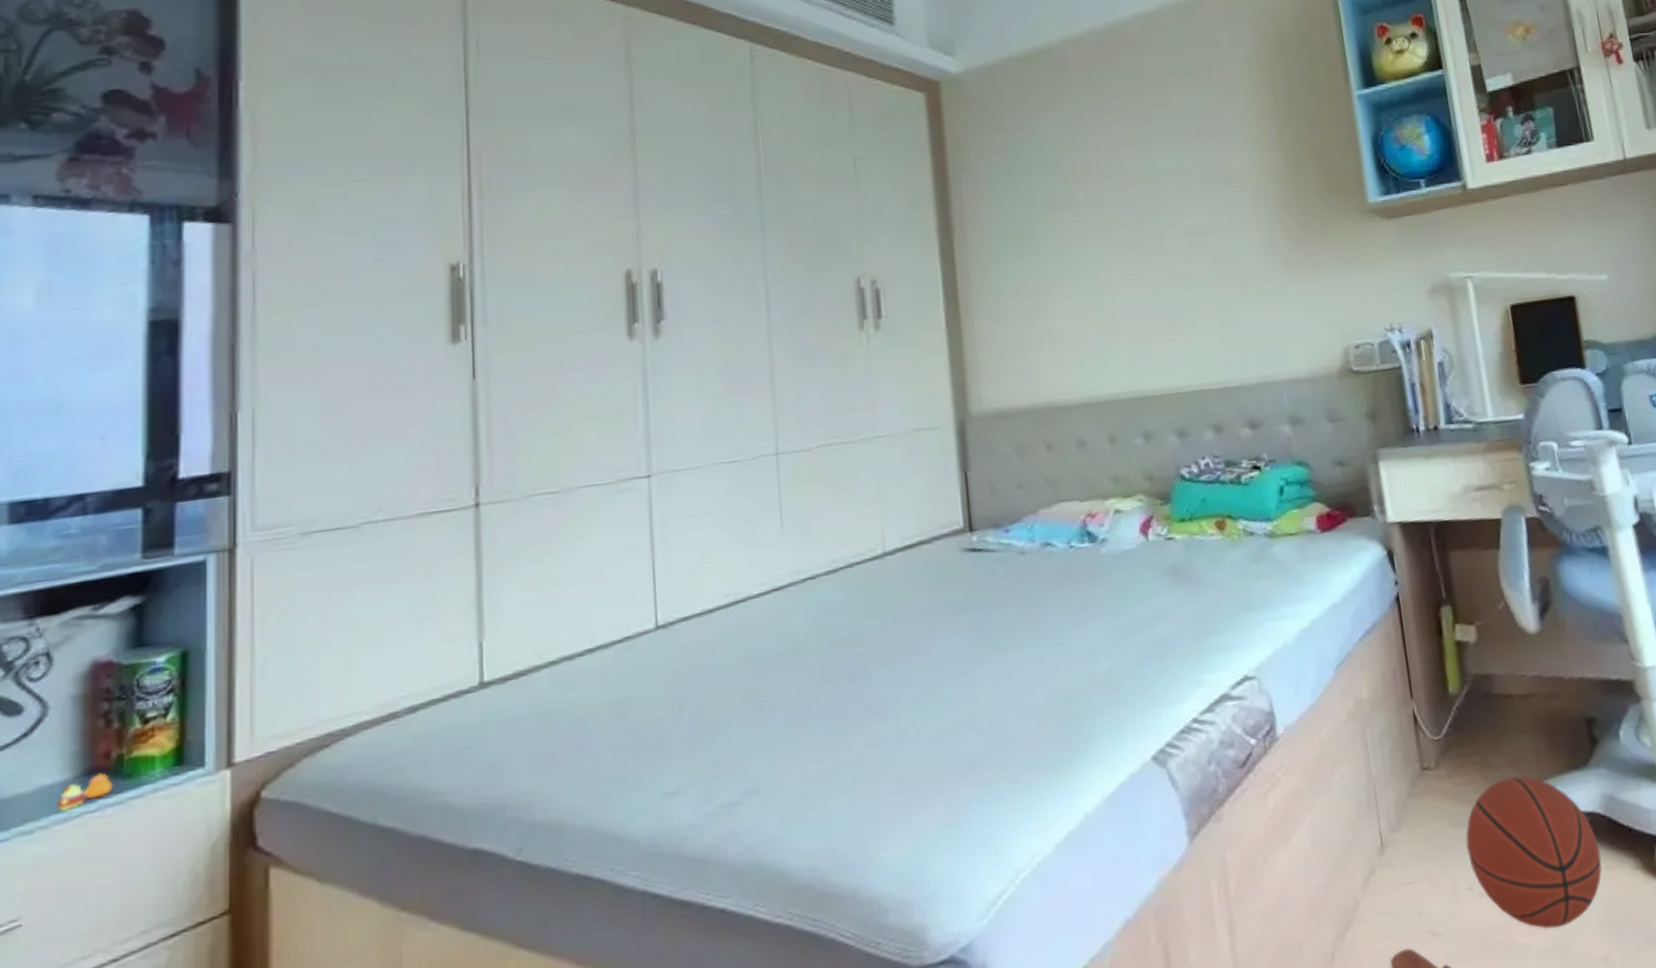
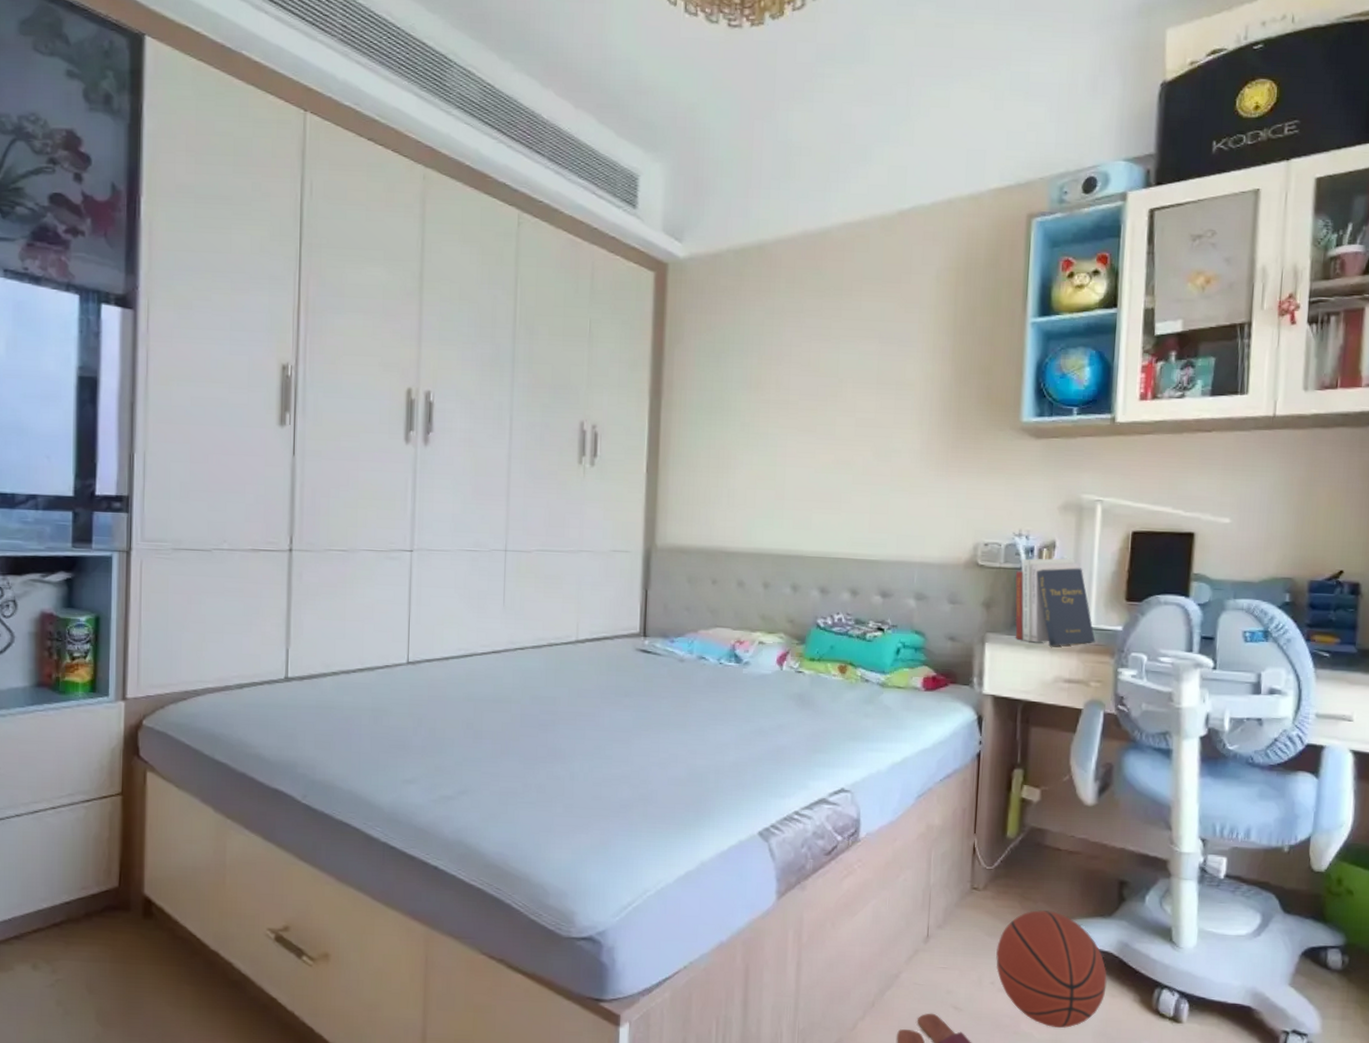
toy figurine: present [57,771,114,811] -> none [20,685,54,707]
books: none [1396,346,1498,451] -> present [1015,558,1096,646]

